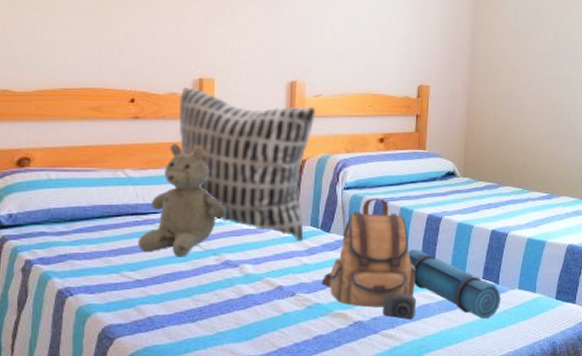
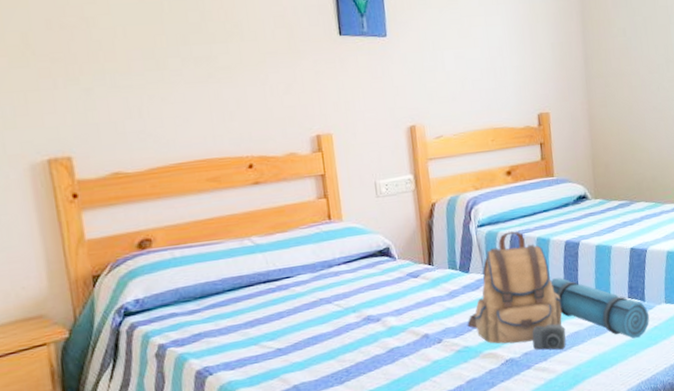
teddy bear: present [138,144,225,257] -> none [274,203,360,320]
cushion: present [178,87,317,242] -> none [299,145,443,286]

